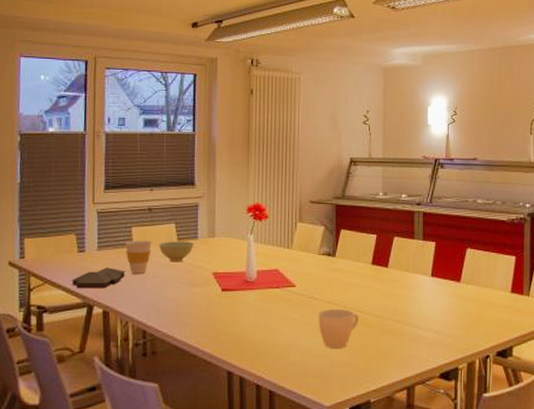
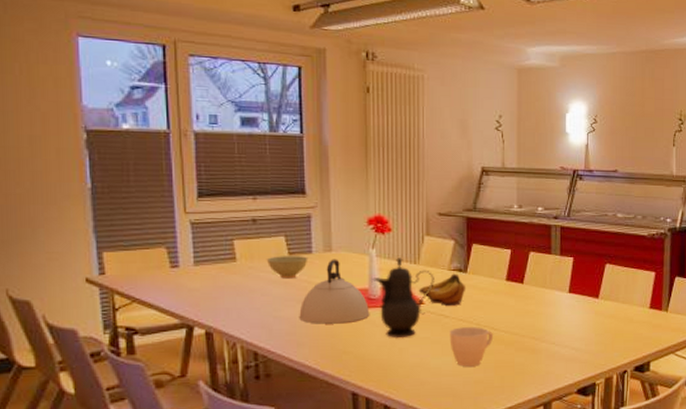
papers: present [71,267,125,289] -> none [165,284,229,308]
cup: present [125,240,152,274] -> none [227,254,259,291]
kettle: none [184,244,247,305] -> present [299,259,370,324]
coffeepot: none [250,242,305,320] -> present [373,256,434,339]
fruit: none [290,258,335,288] -> present [418,273,466,306]

